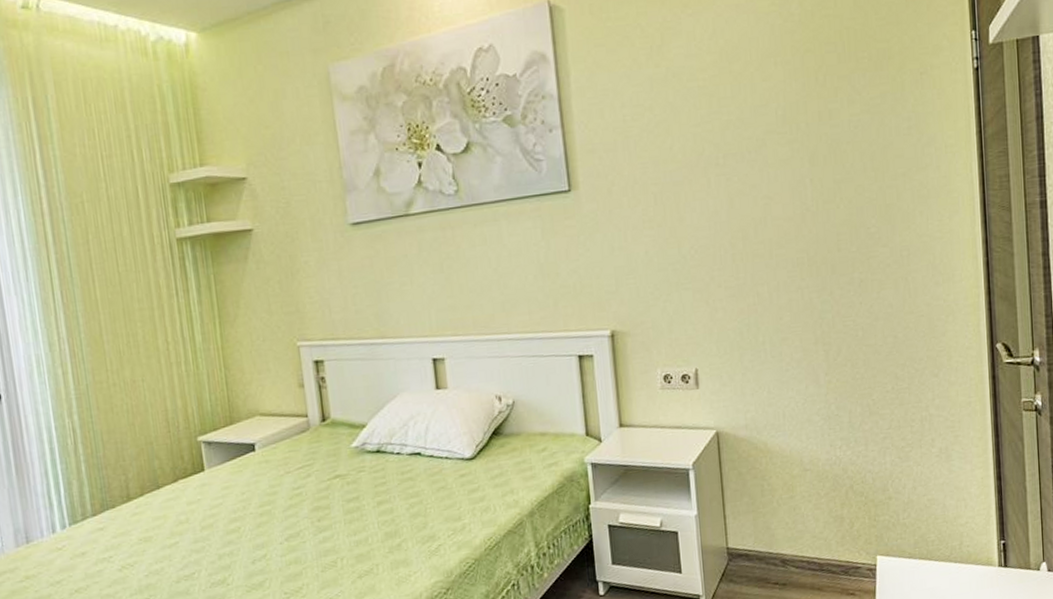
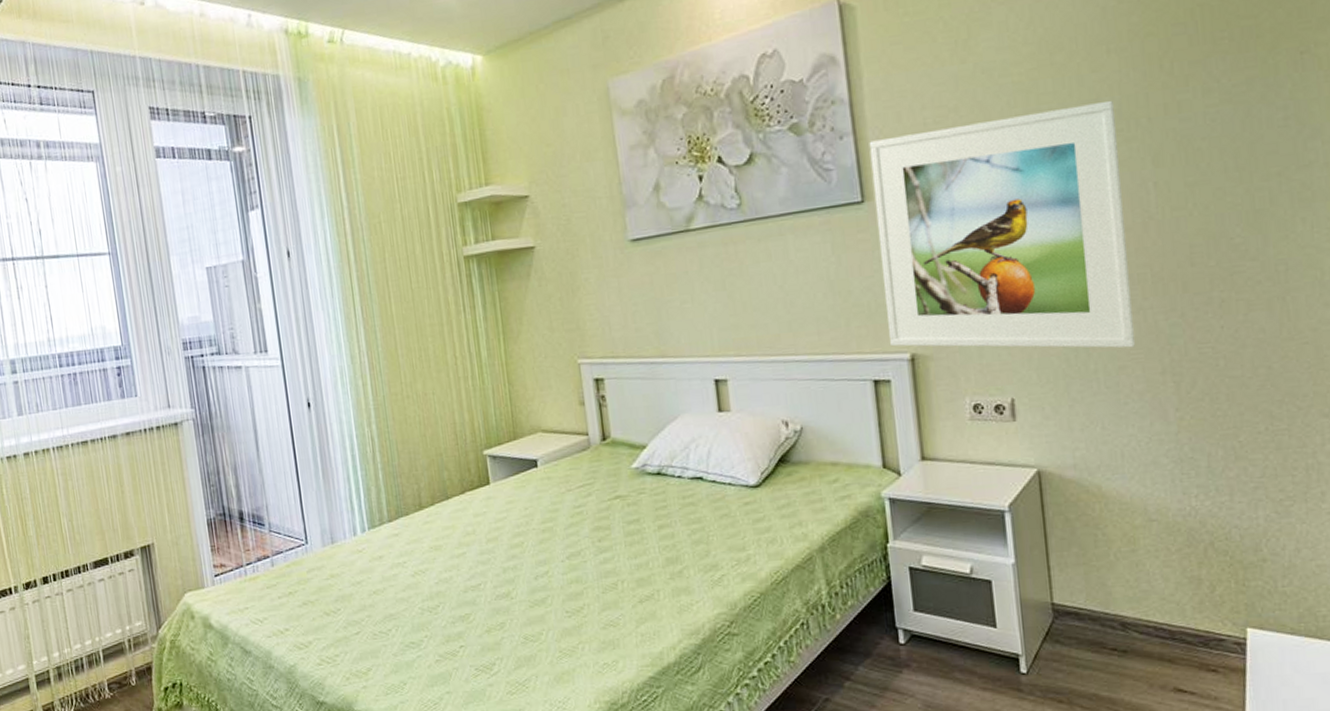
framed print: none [575,106,795,324] -> present [869,100,1136,348]

